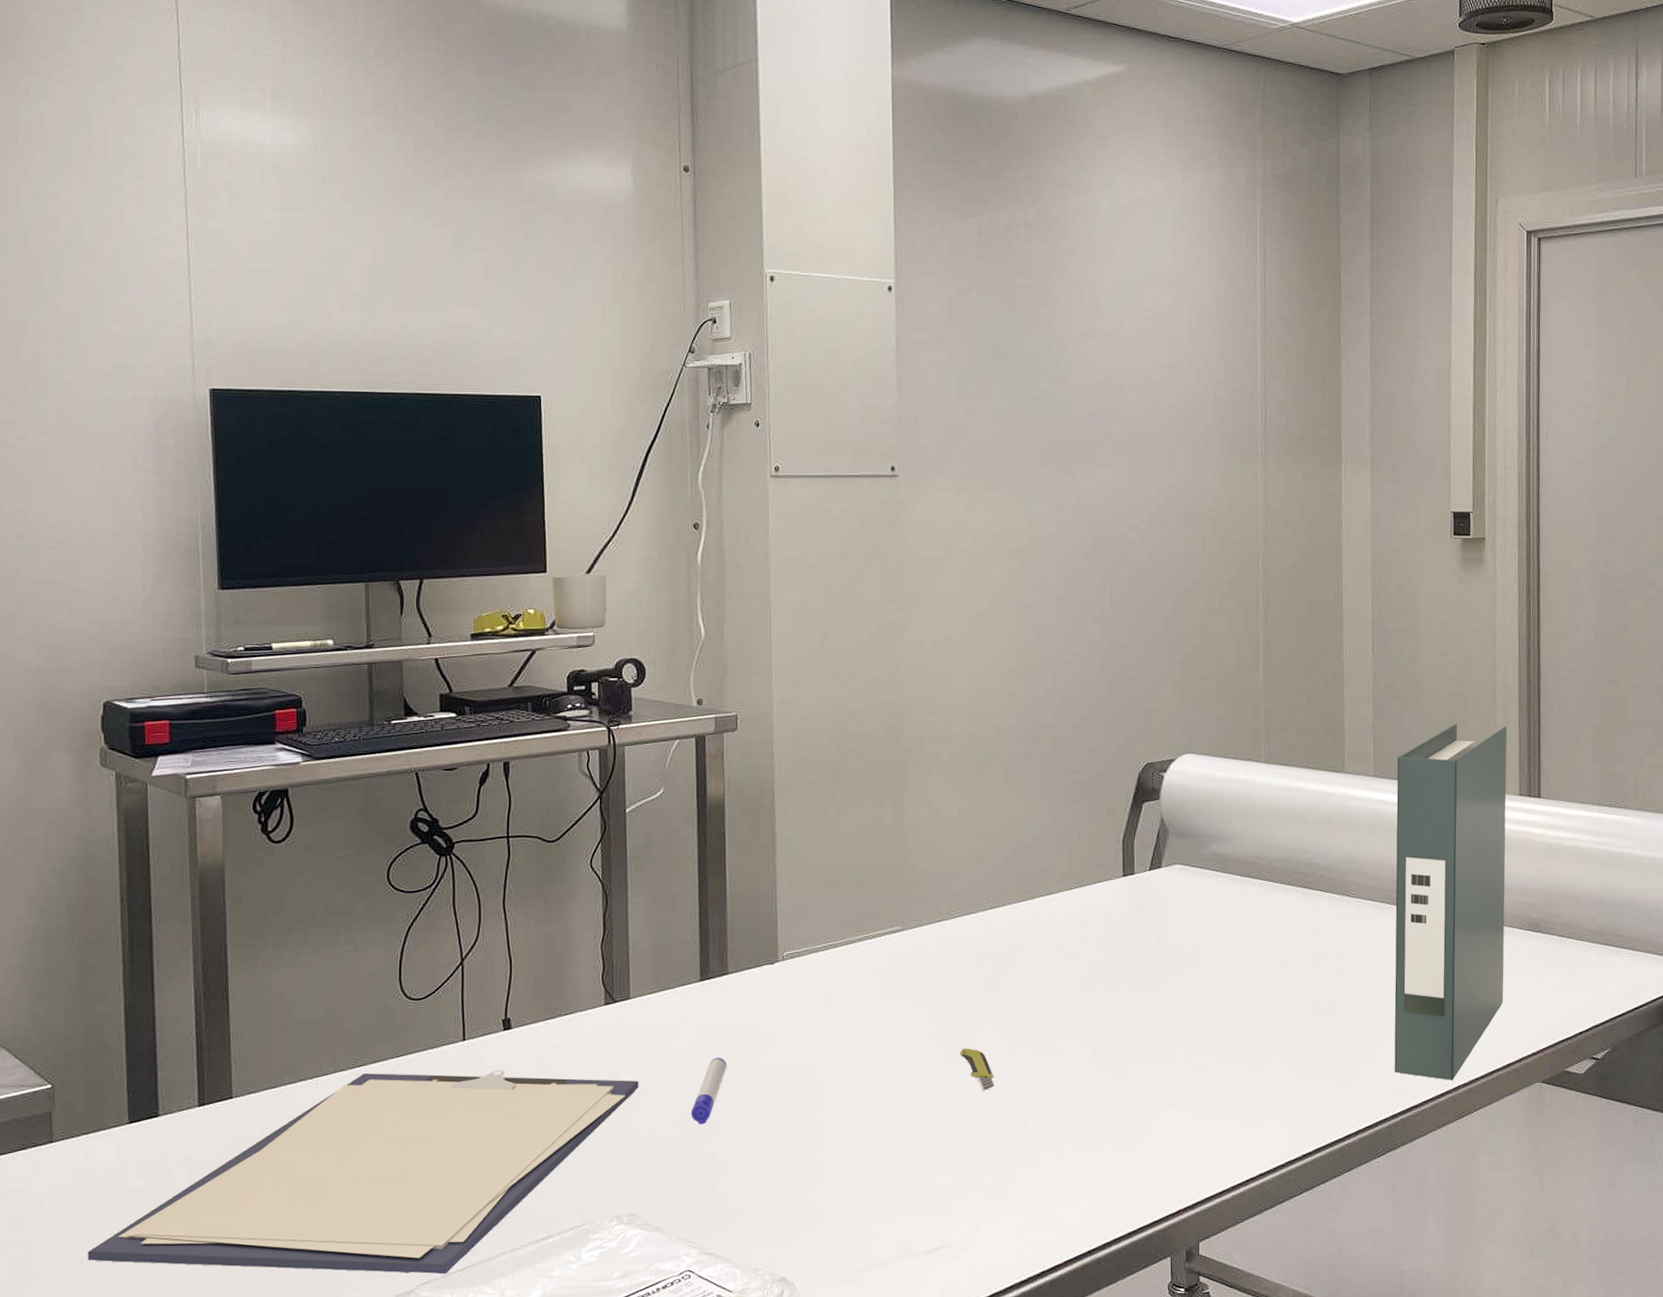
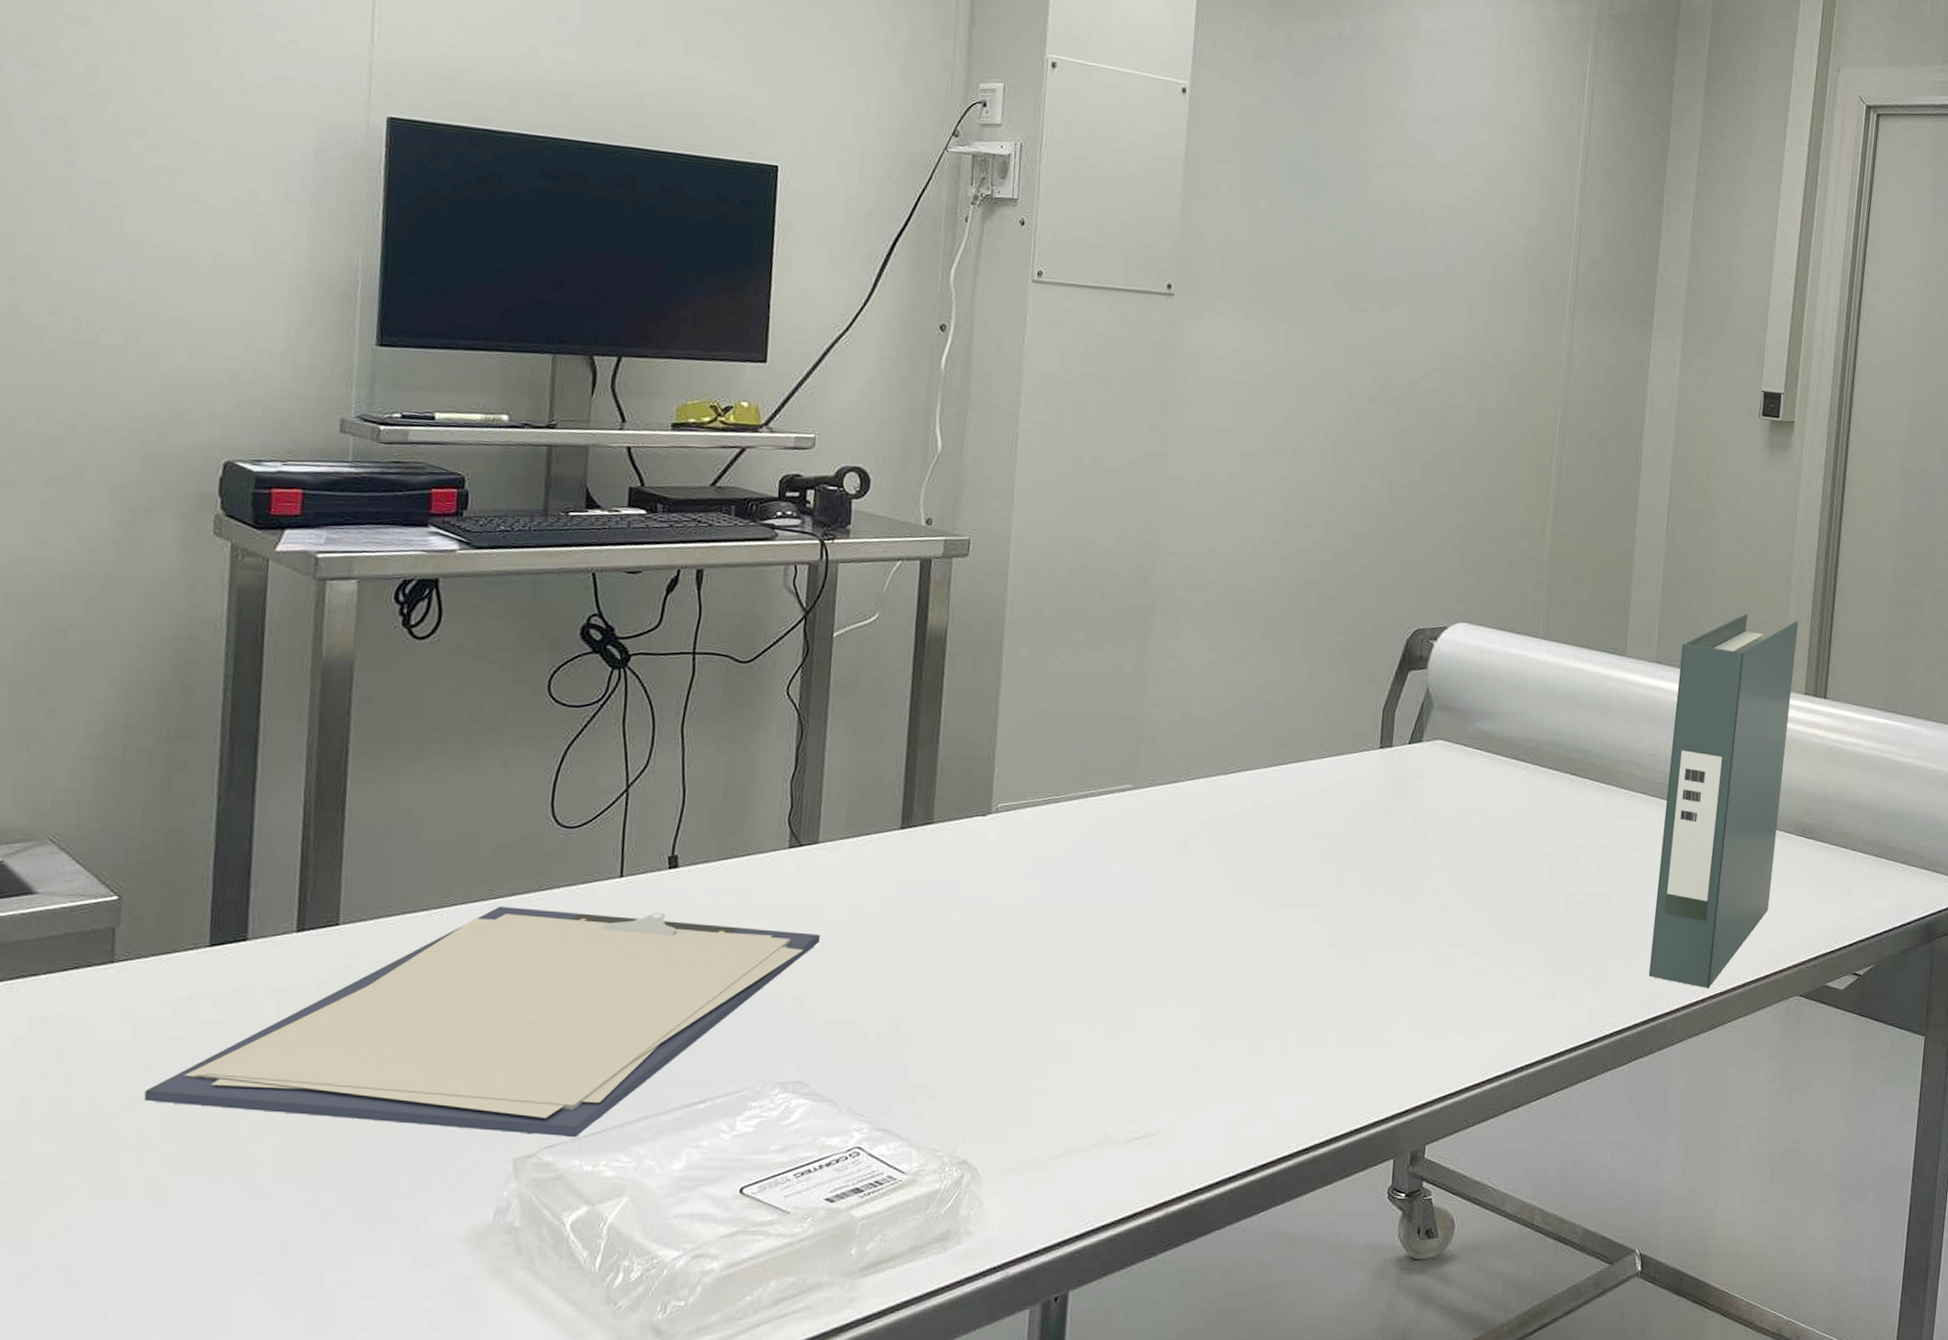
mug: present [551,573,607,630] -> none [770,366,836,431]
marker pen: present [690,1057,727,1125] -> none [876,914,923,988]
utility knife: present [960,1048,994,1090] -> none [1184,921,1220,969]

